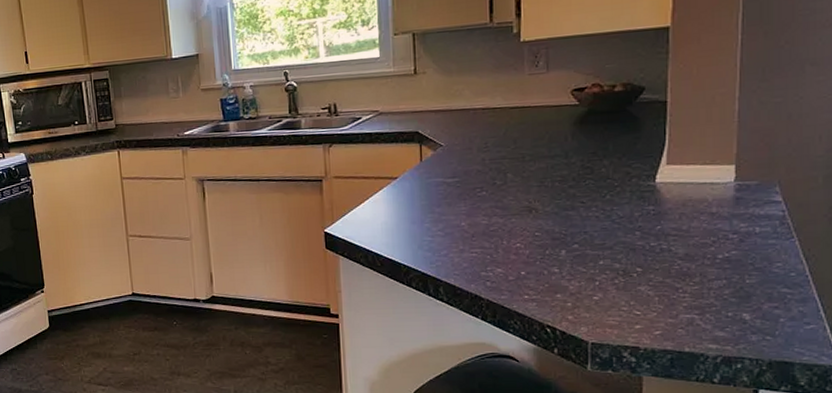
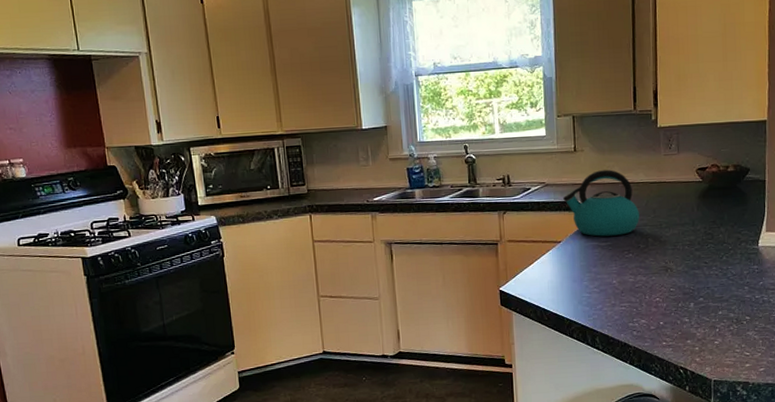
kettle: none [400,94,496,172] -> present [563,170,640,237]

